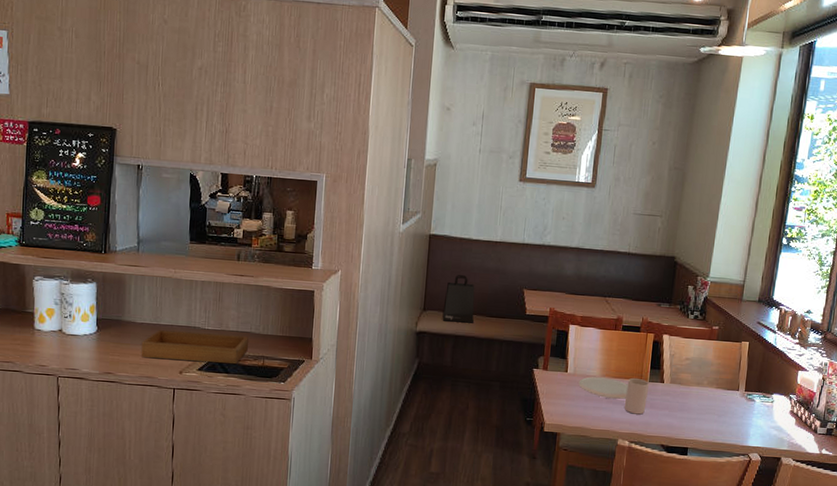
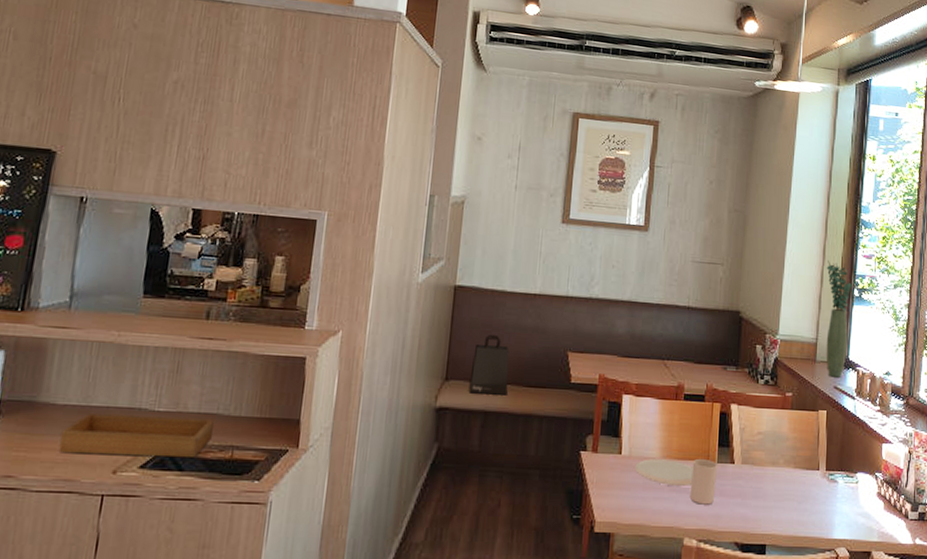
vase: none [751,212,782,315] -> present [826,259,853,378]

